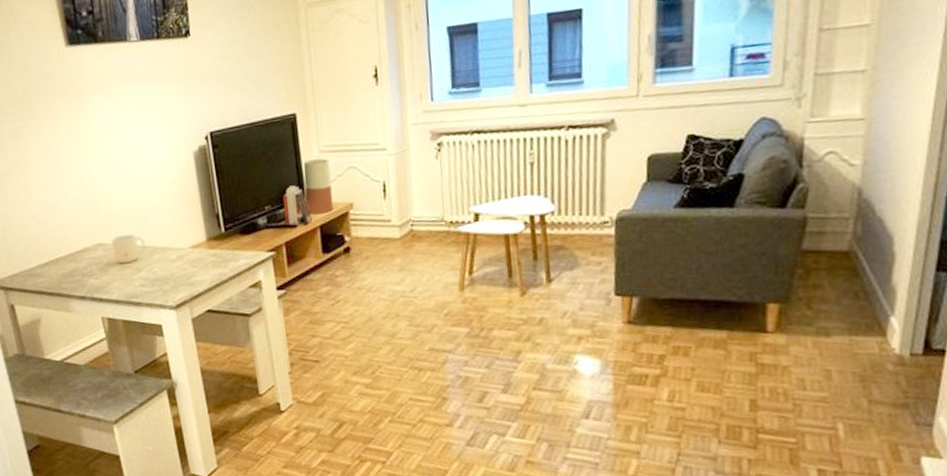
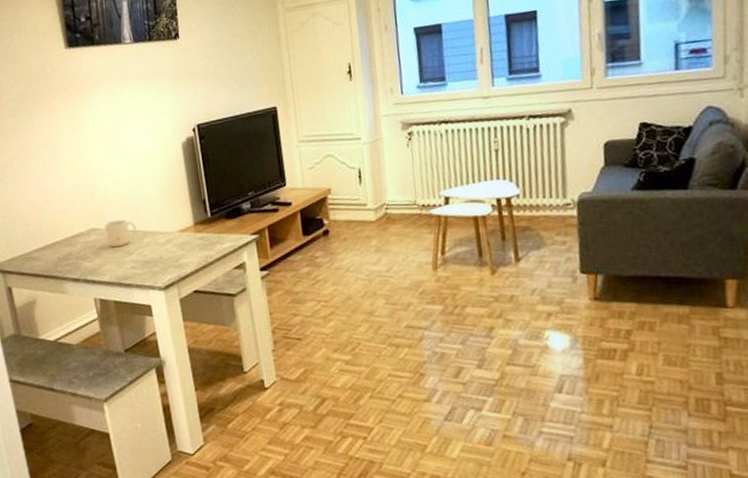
books: present [282,185,312,226] -> none [264,172,293,211]
vase: present [303,158,334,215] -> none [284,147,313,200]

